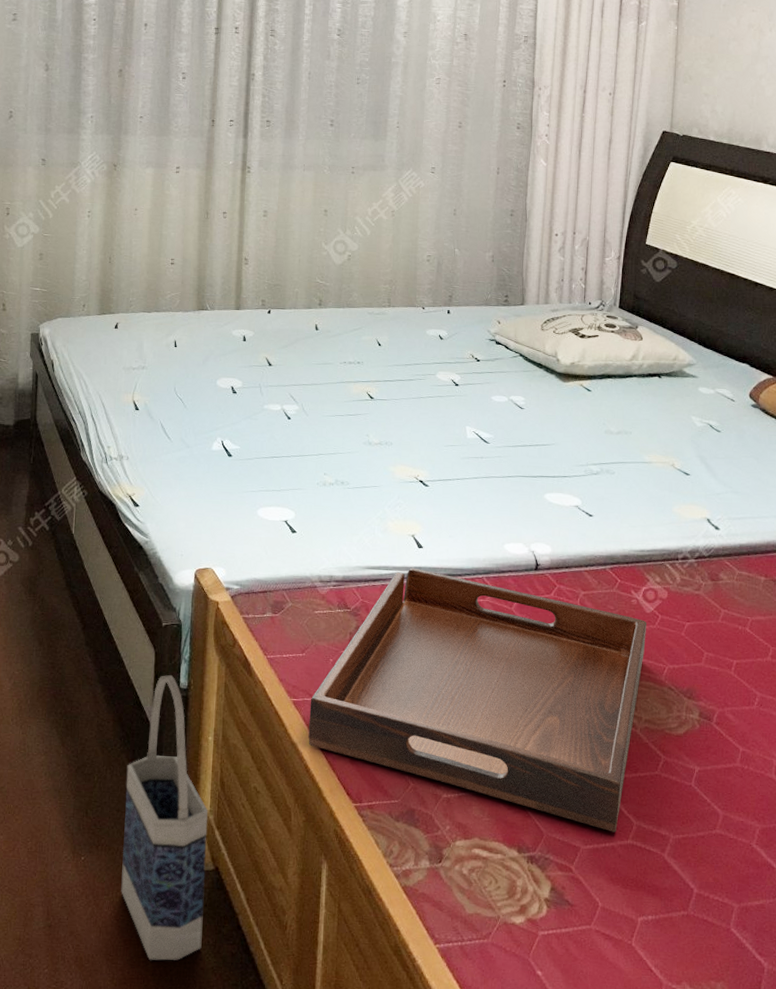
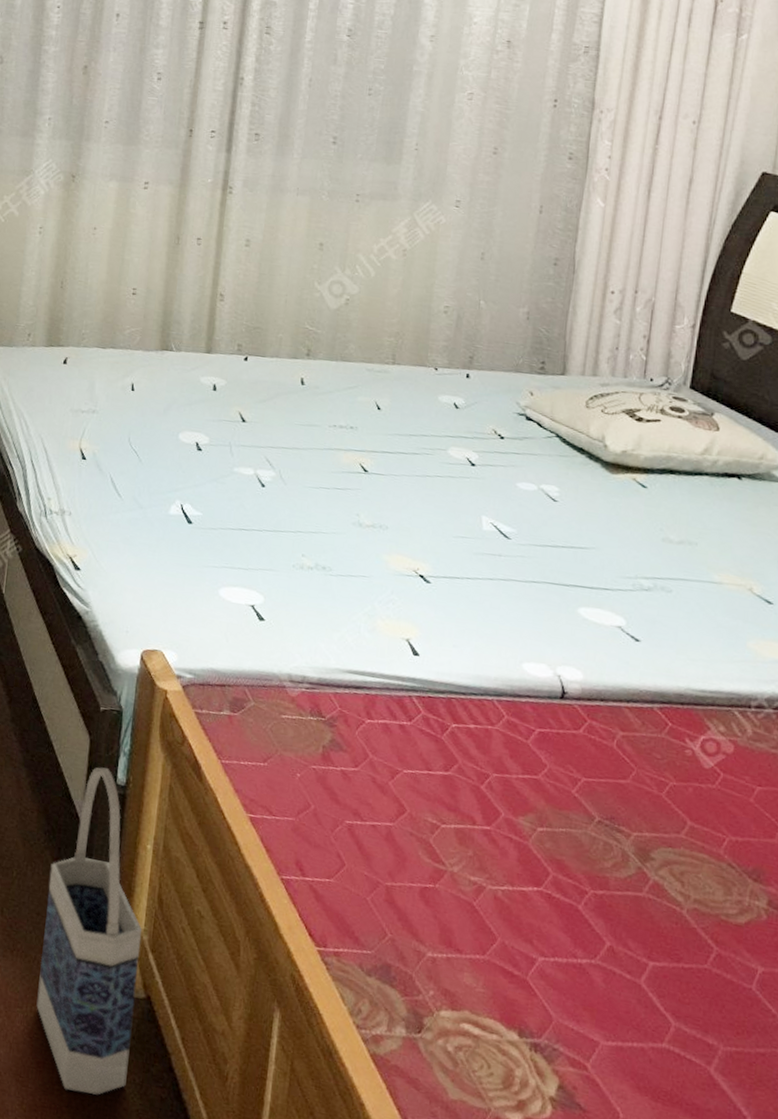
serving tray: present [308,567,647,833] -> none [265,677,705,1031]

